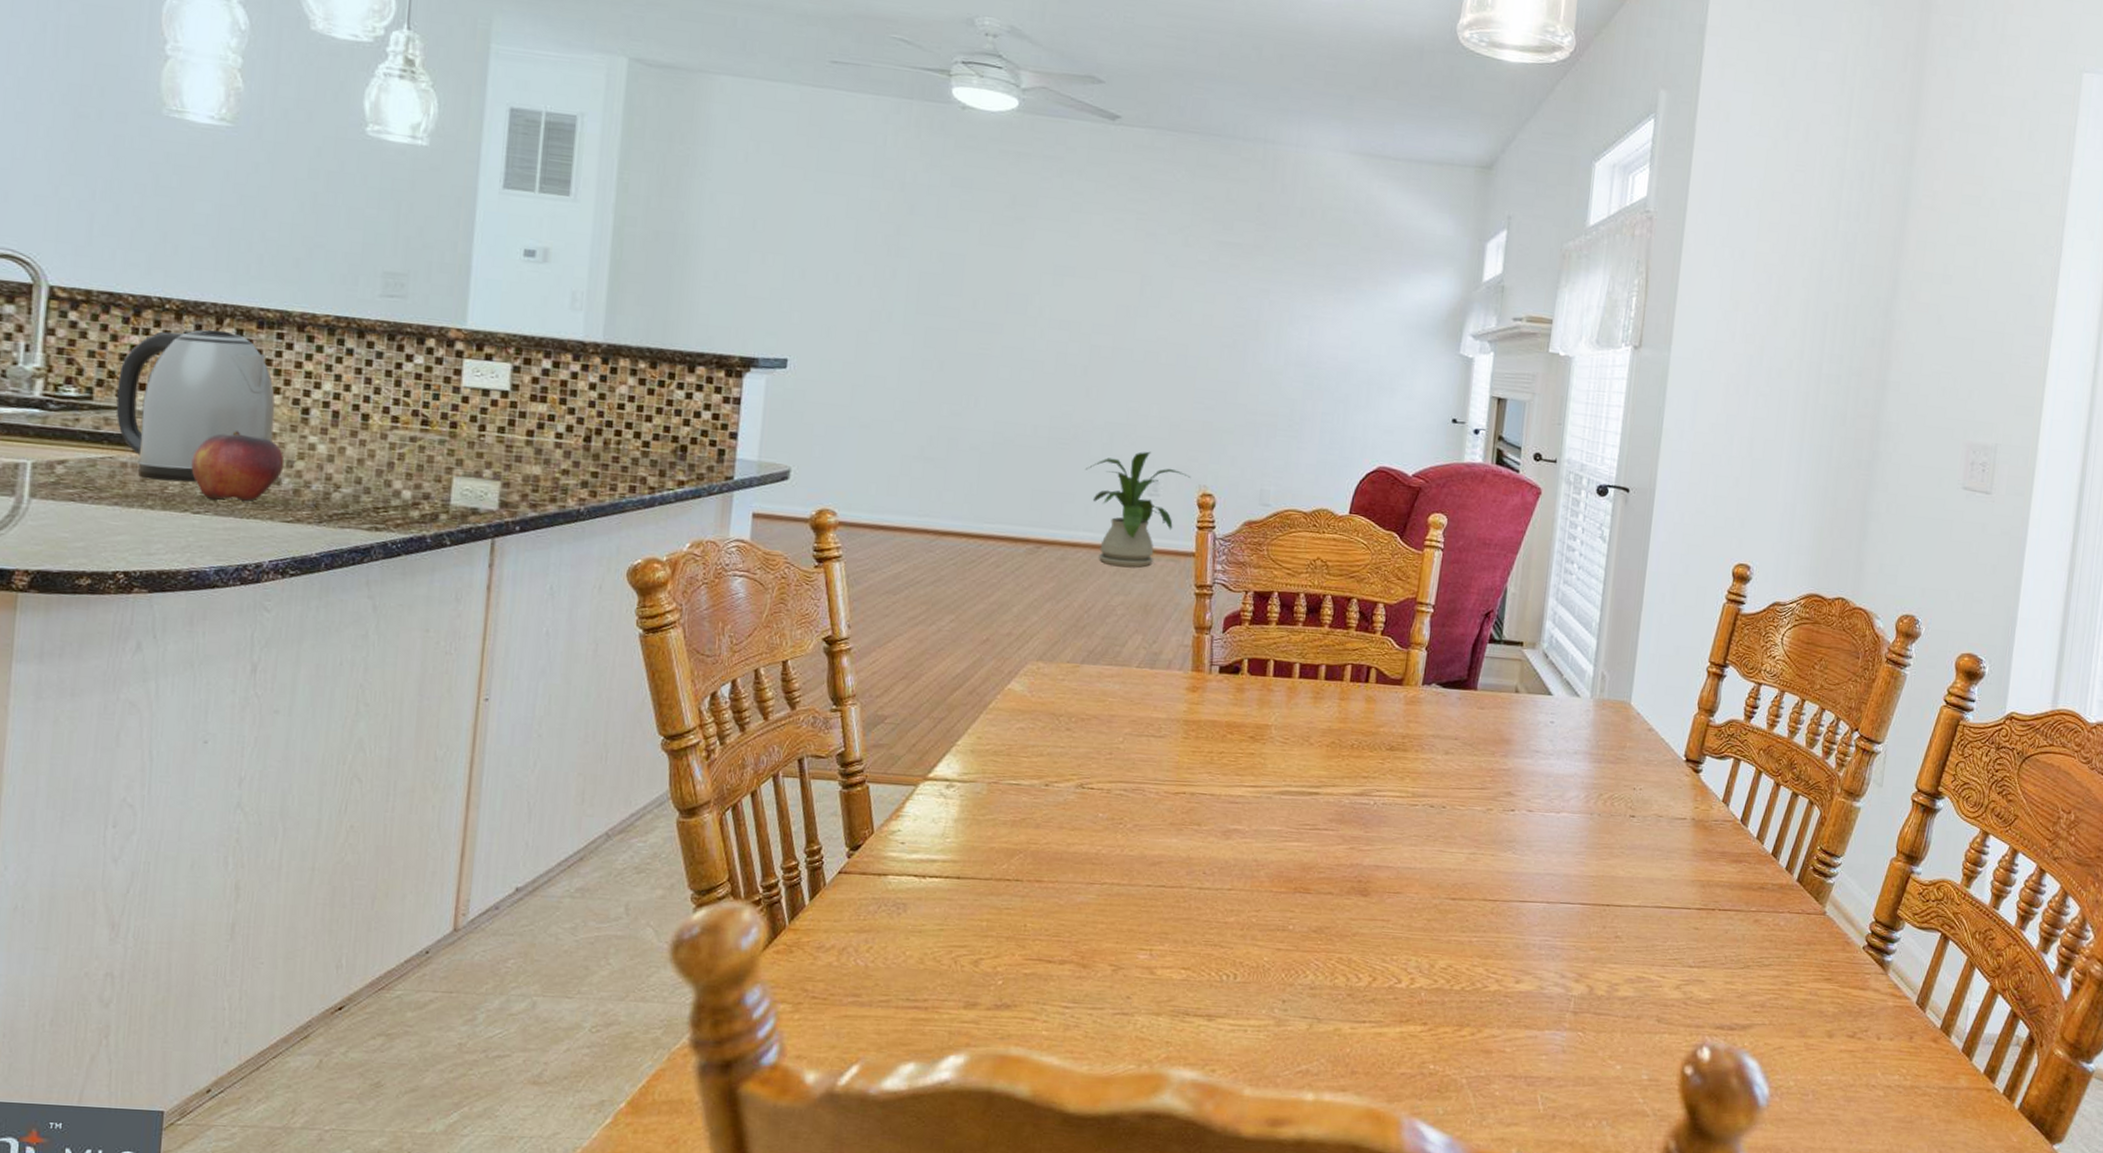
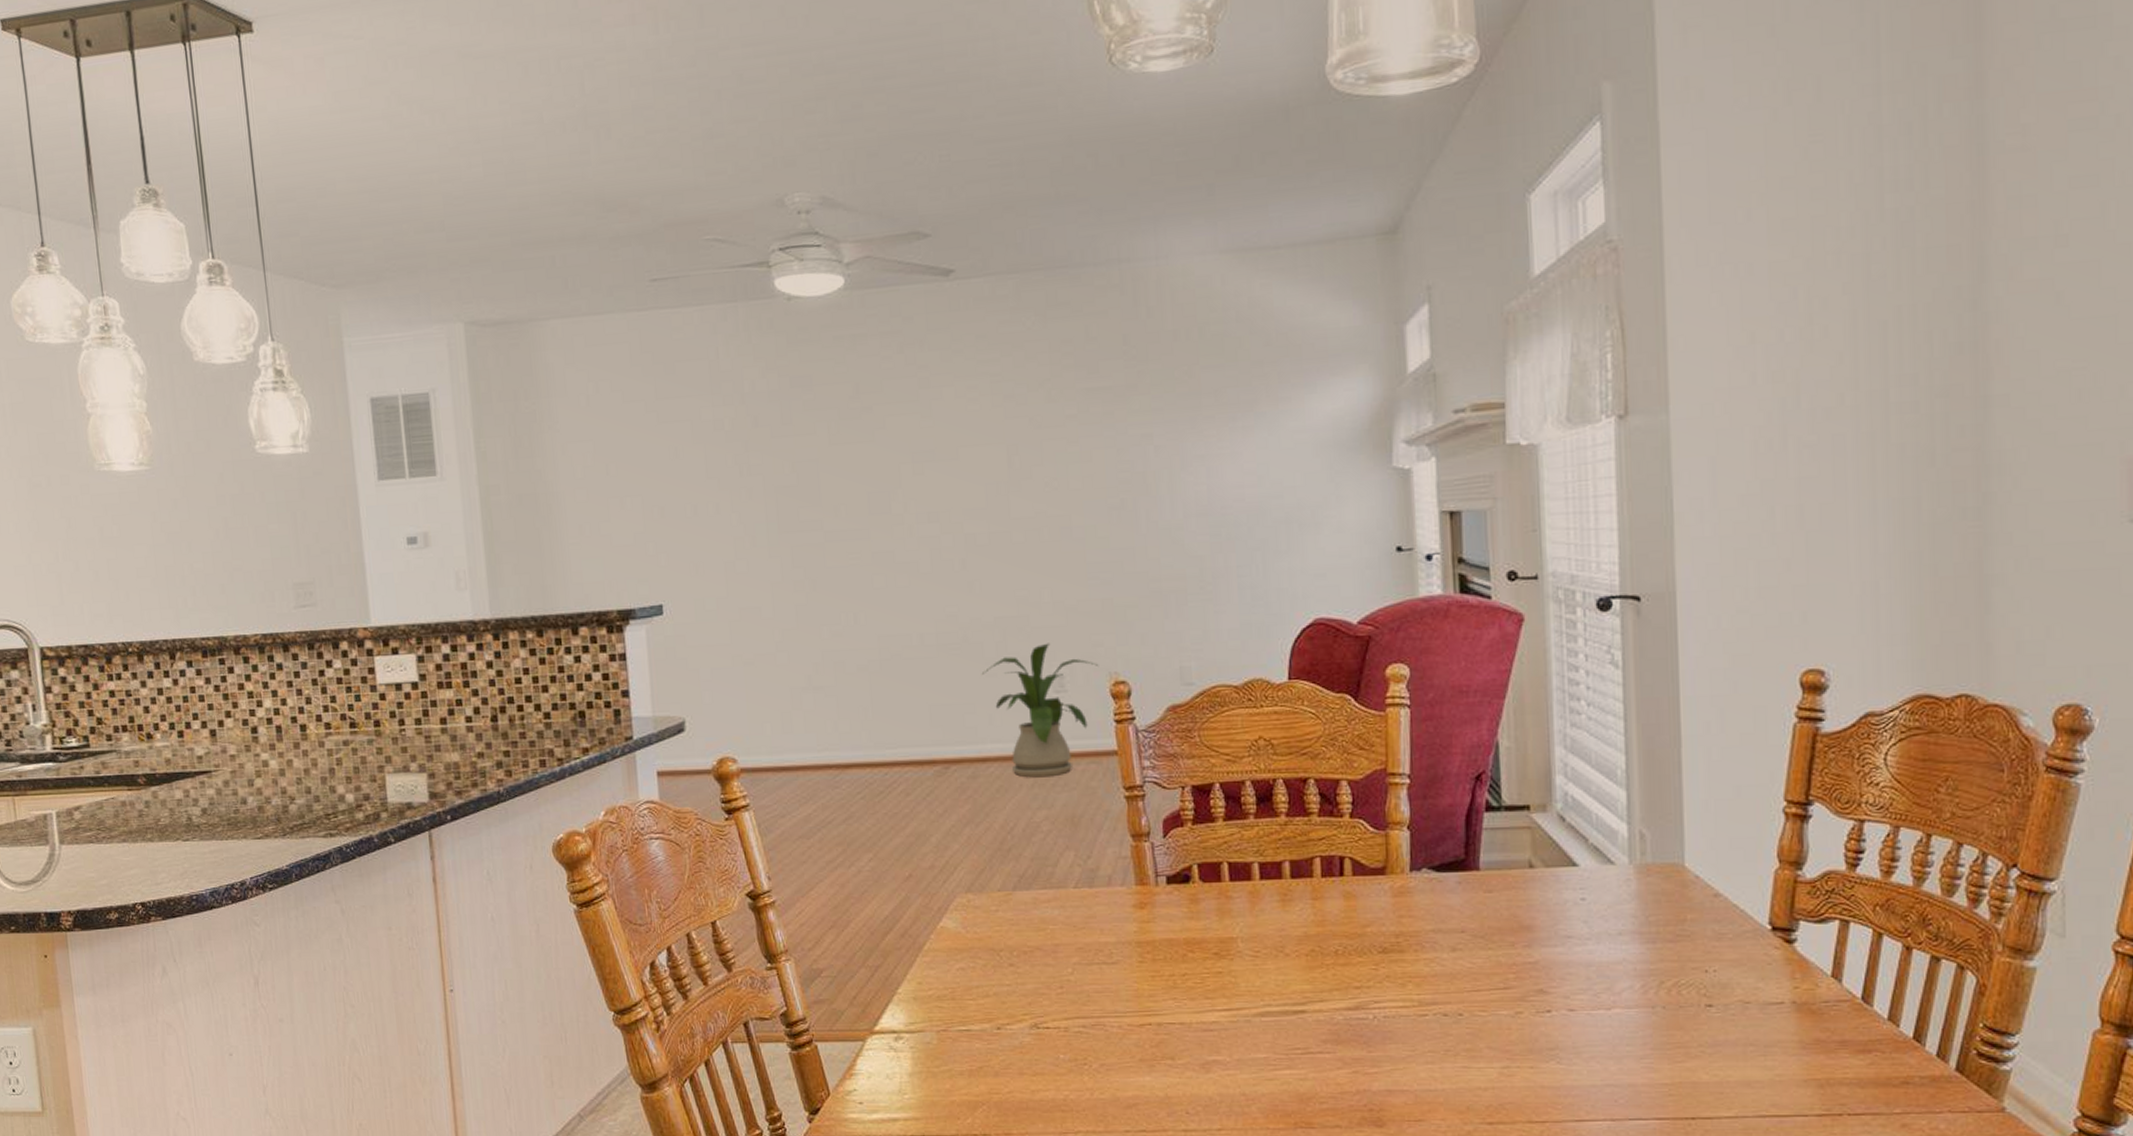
kettle: present [116,329,276,483] -> none [105,664,233,814]
fruit: present [191,431,285,501] -> none [173,758,247,825]

